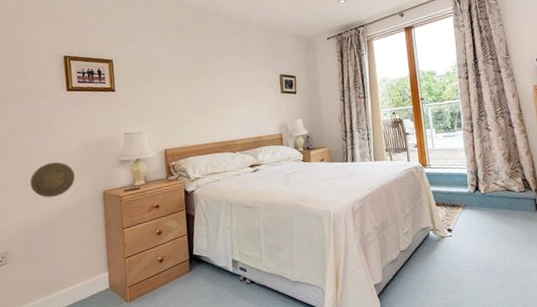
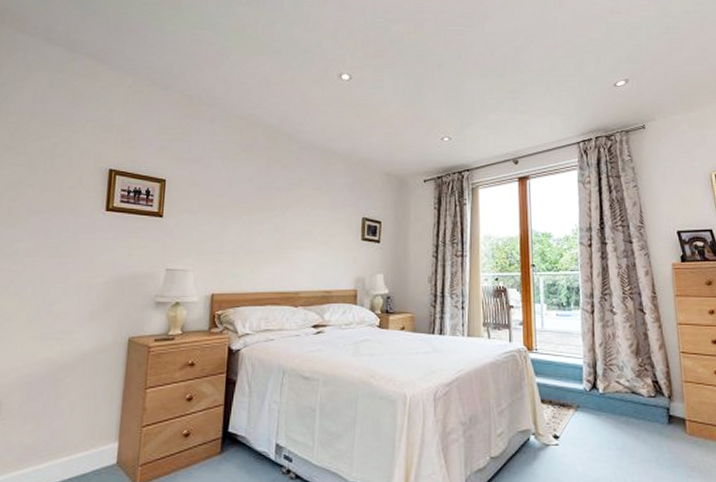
decorative plate: present [30,161,75,198] -> none [41,294,98,339]

